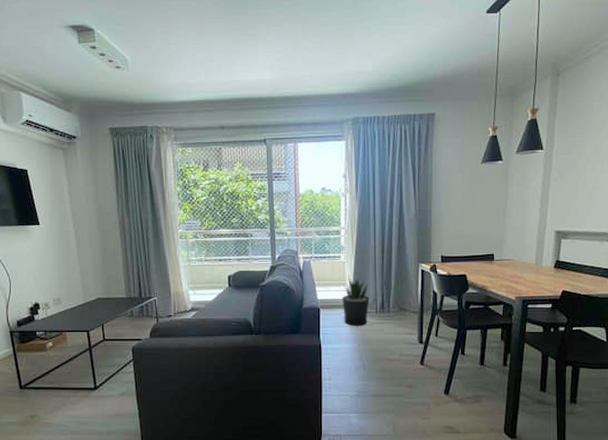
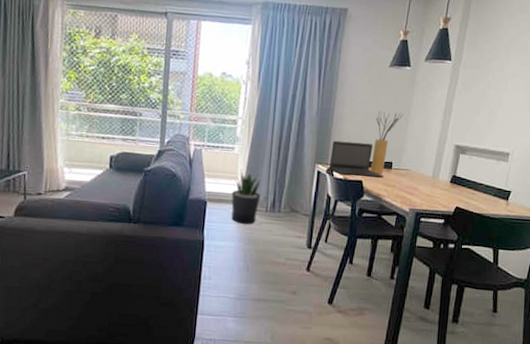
laptop: none [432,239,487,271] -> present [329,140,384,178]
vase: none [473,205,501,267] -> present [370,111,404,174]

